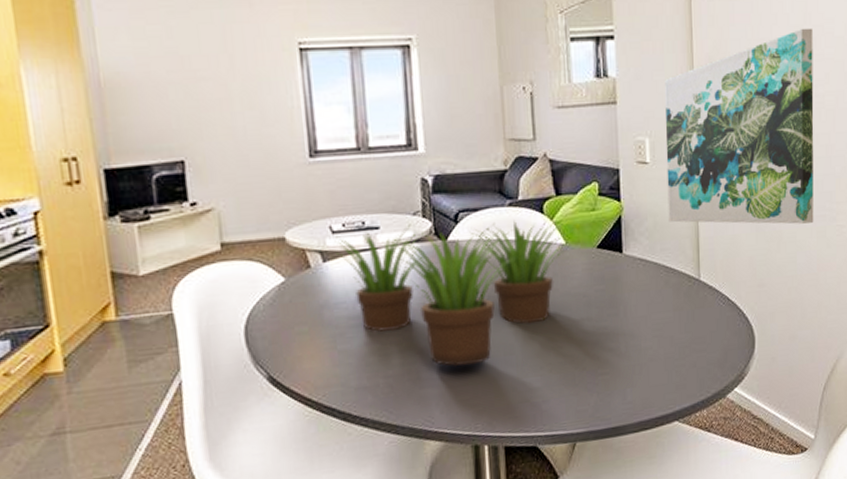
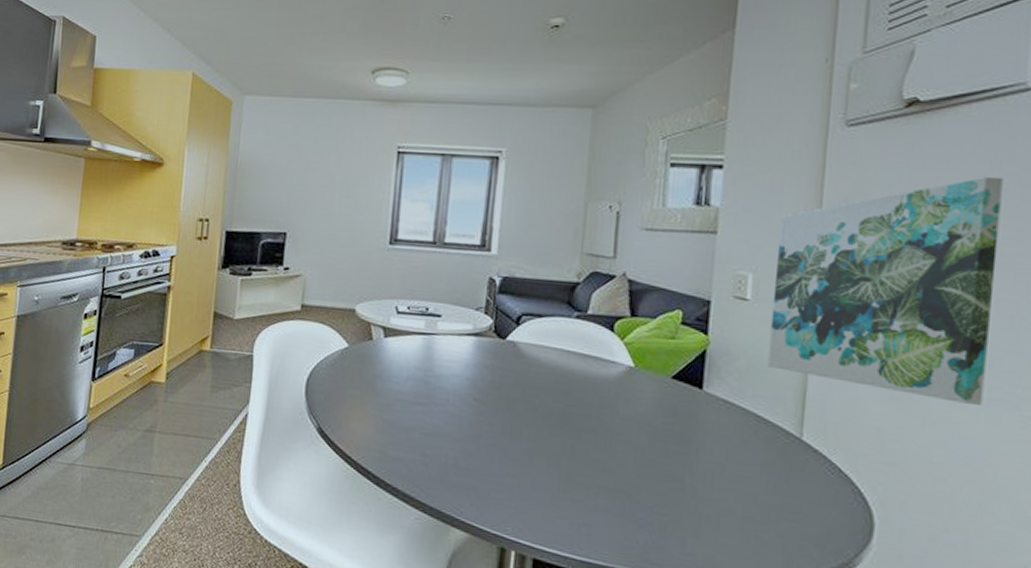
plant: present [334,215,571,366] -> none [397,316,643,467]

